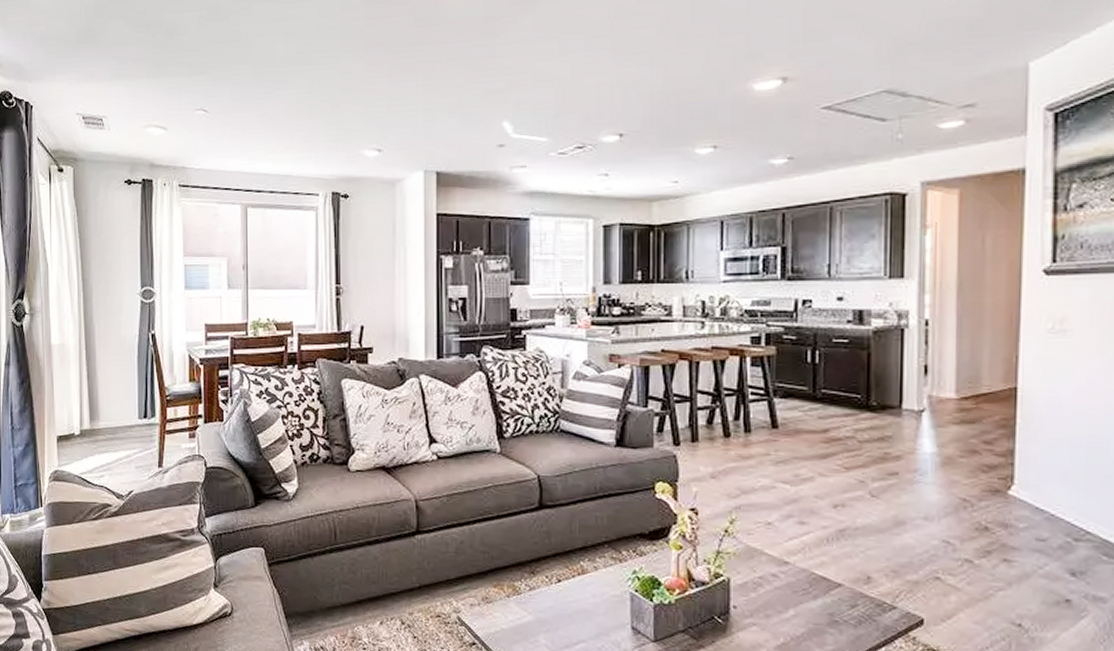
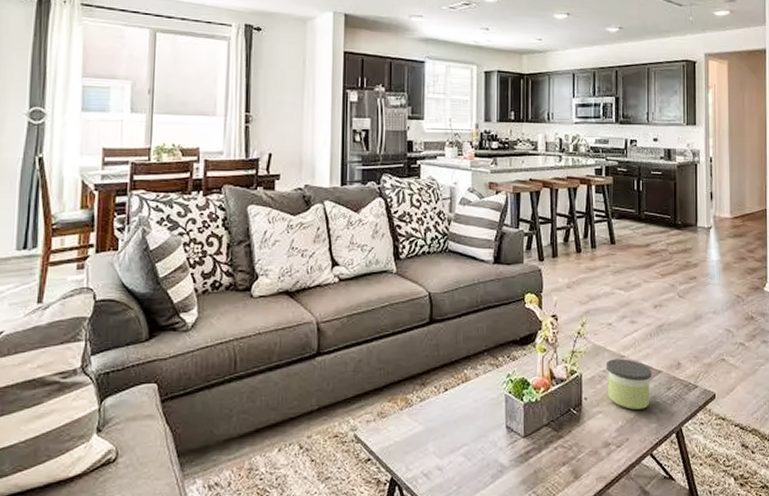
candle: none [764,564,827,627] -> present [607,358,651,409]

